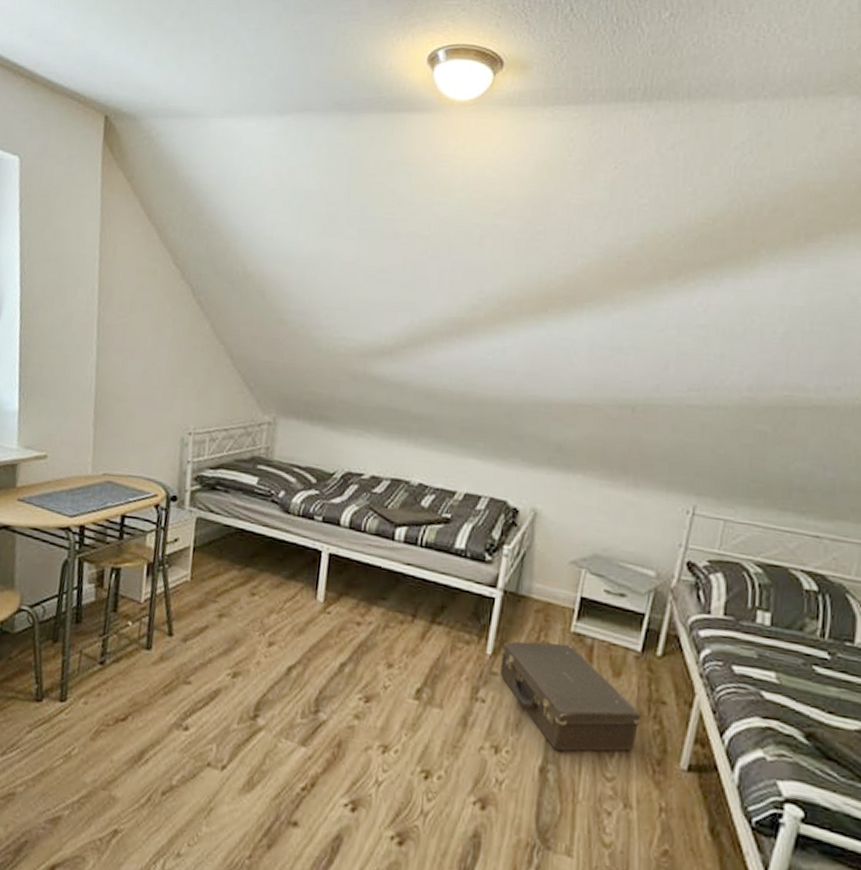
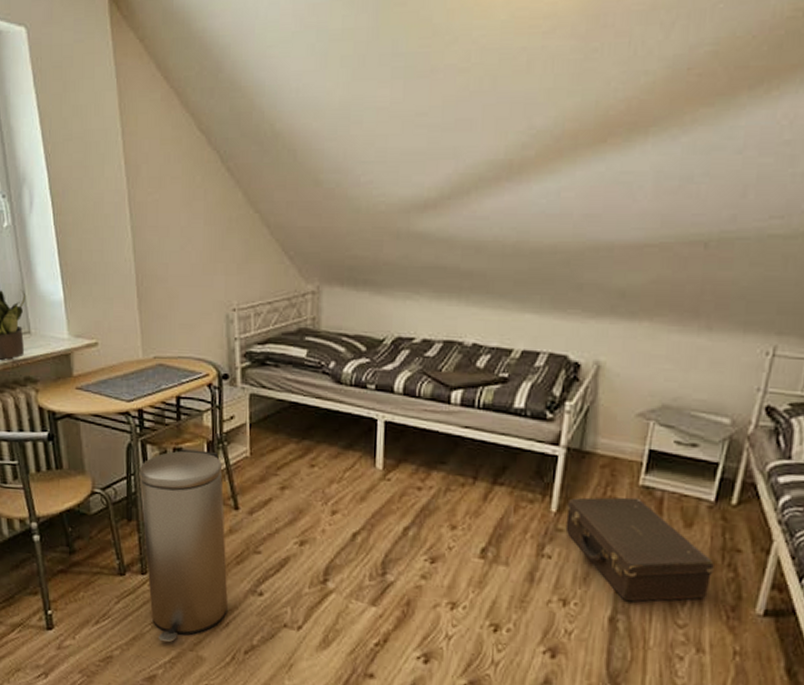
pedal bin: none [64,569,161,780] -> present [139,449,228,643]

